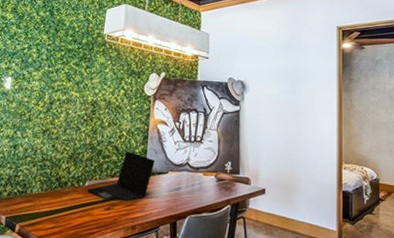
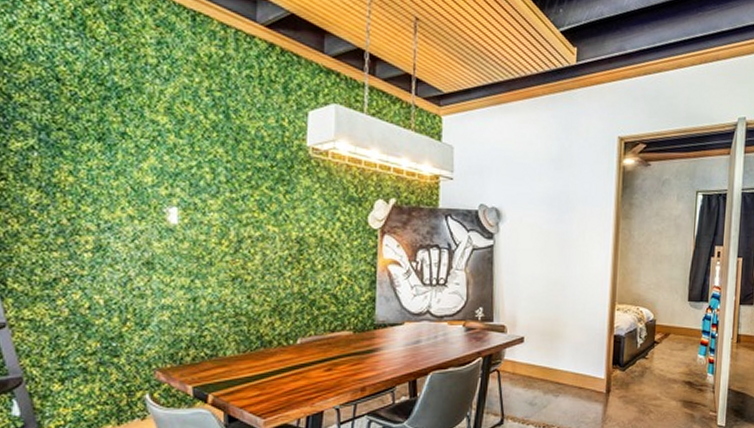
laptop: present [87,151,155,202] -> none [300,299,387,360]

